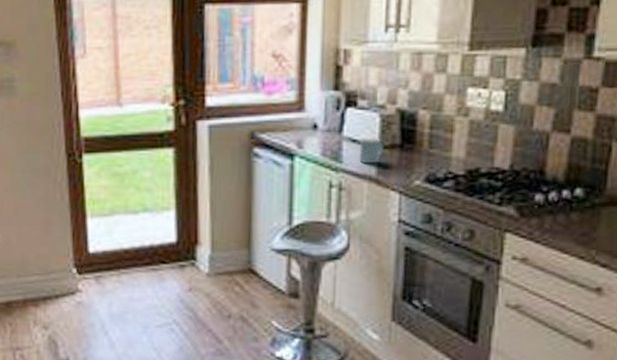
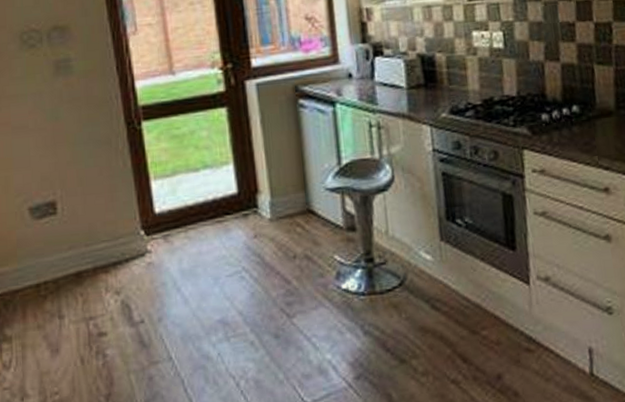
mug: present [359,138,384,164] -> none [390,80,411,104]

